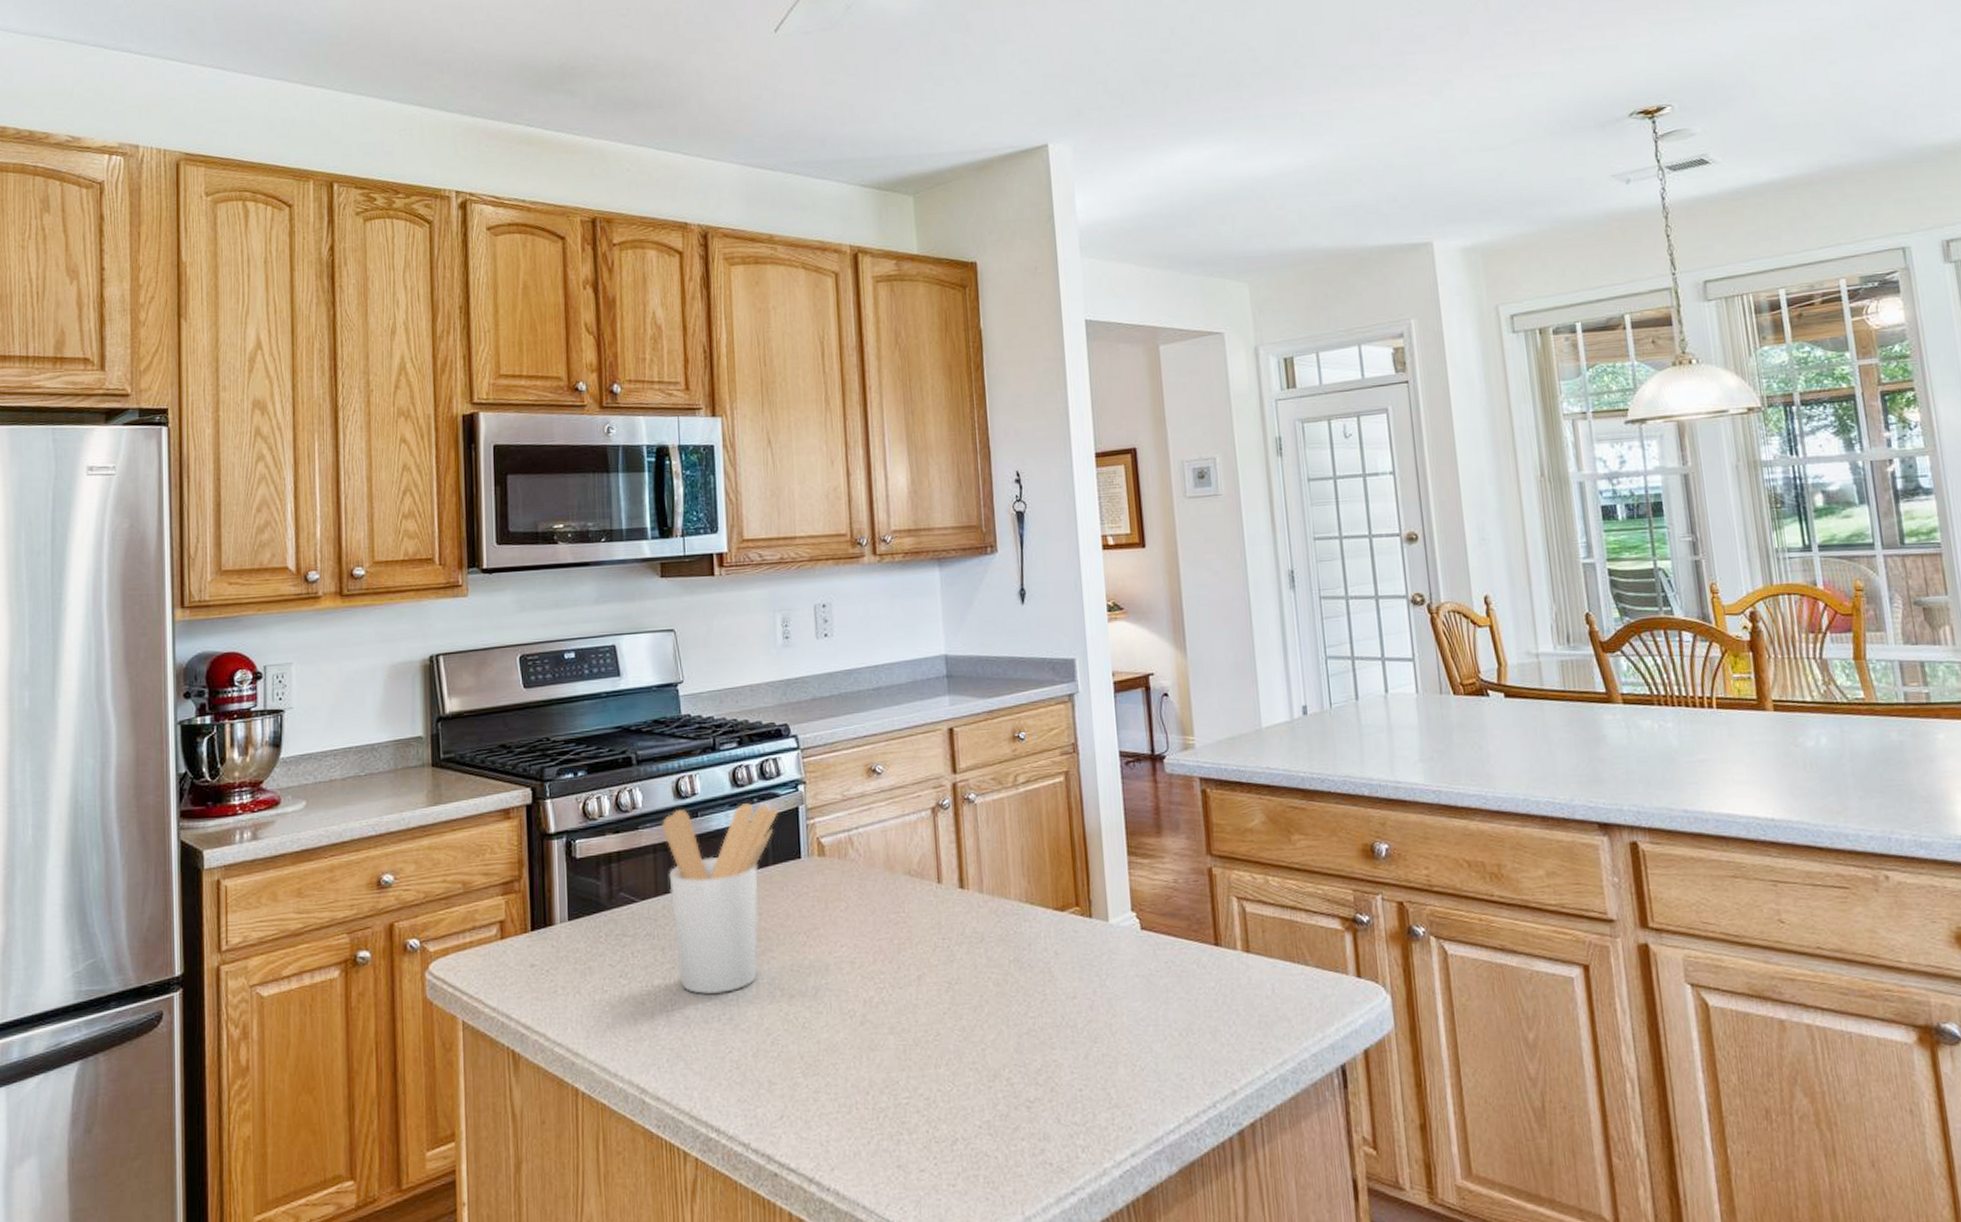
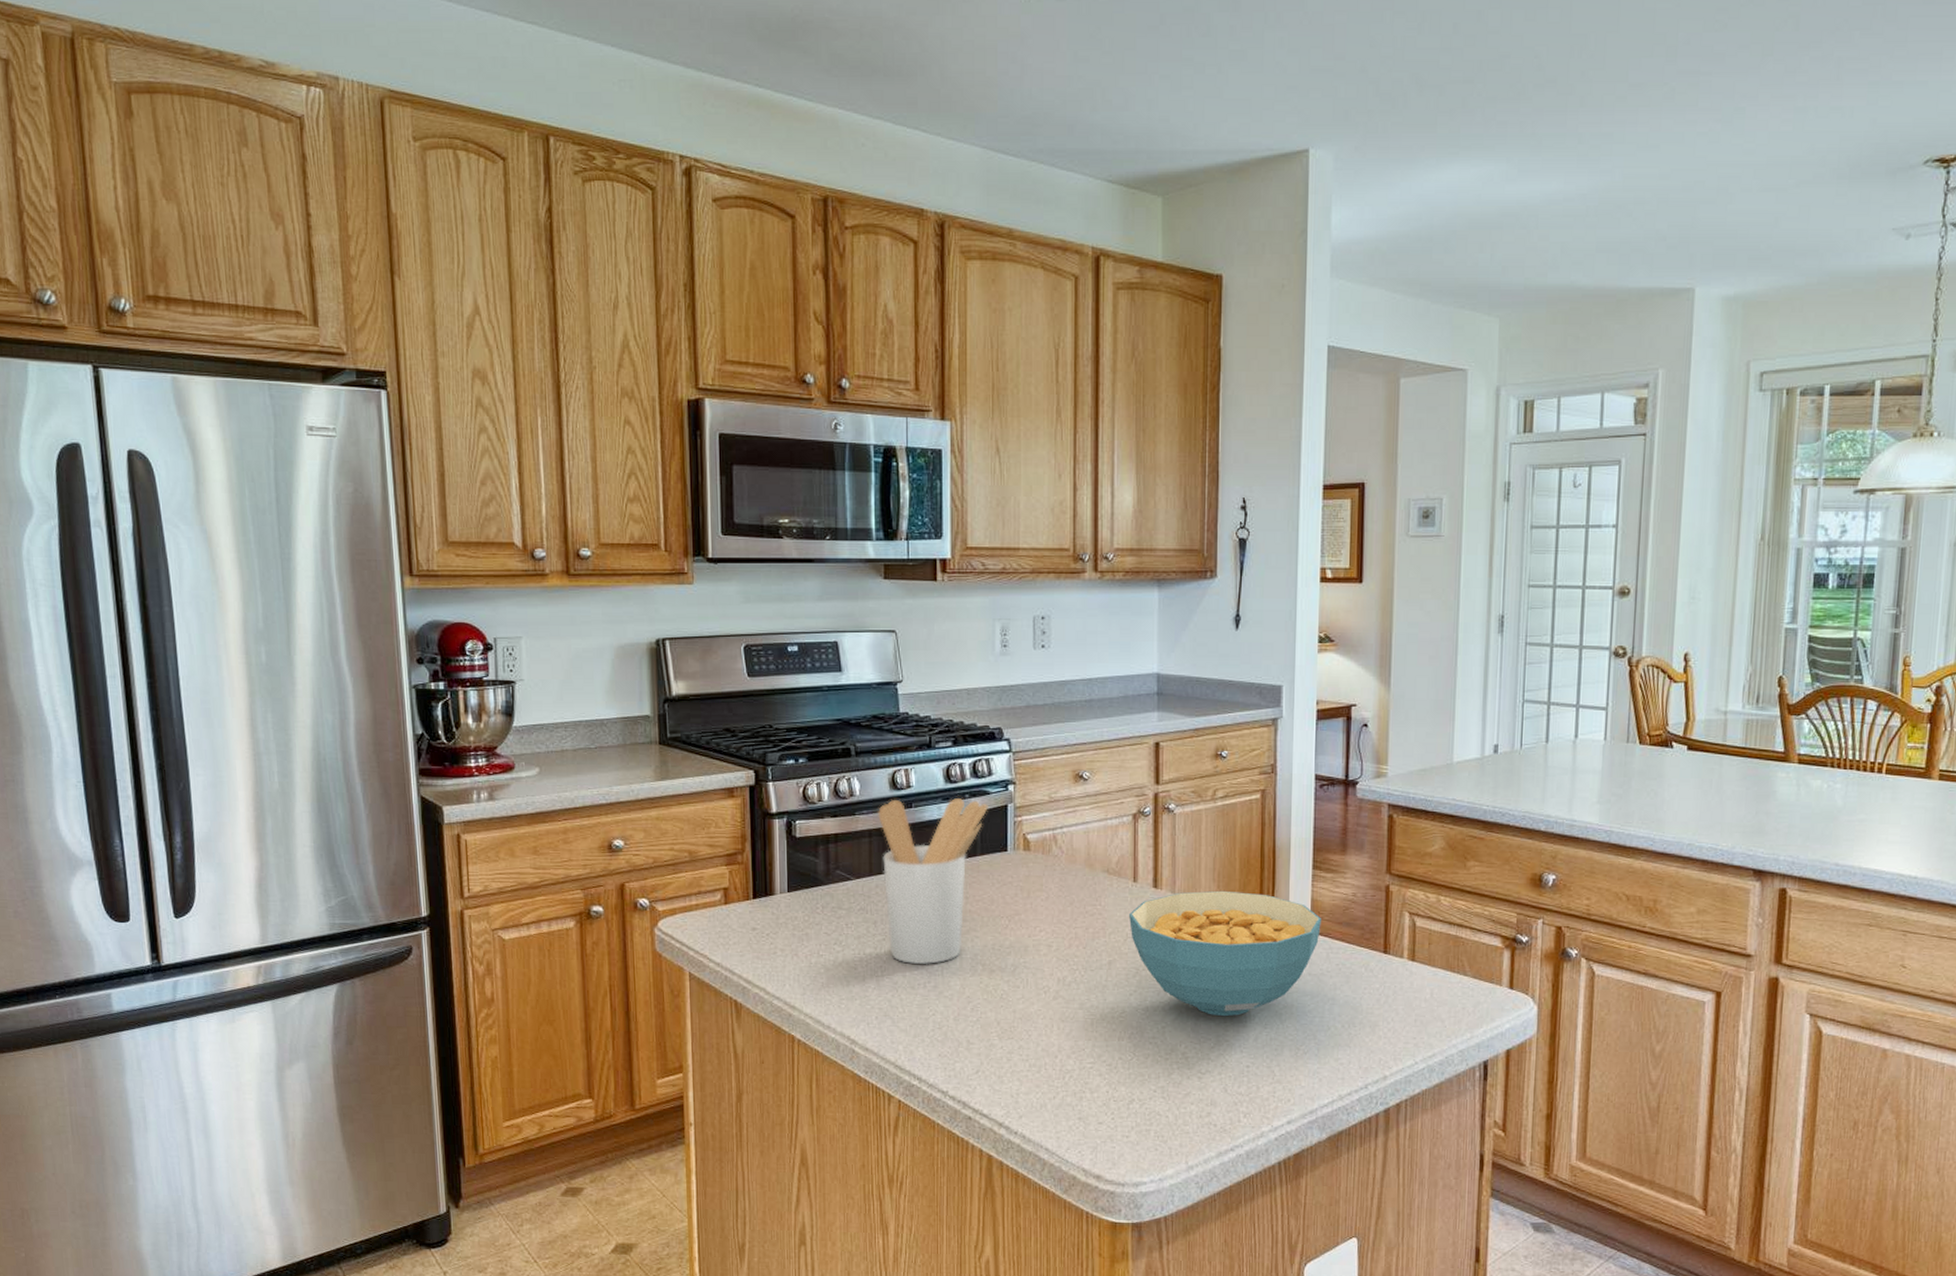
cereal bowl: none [936,886,1144,1032] -> present [1129,890,1321,1017]

